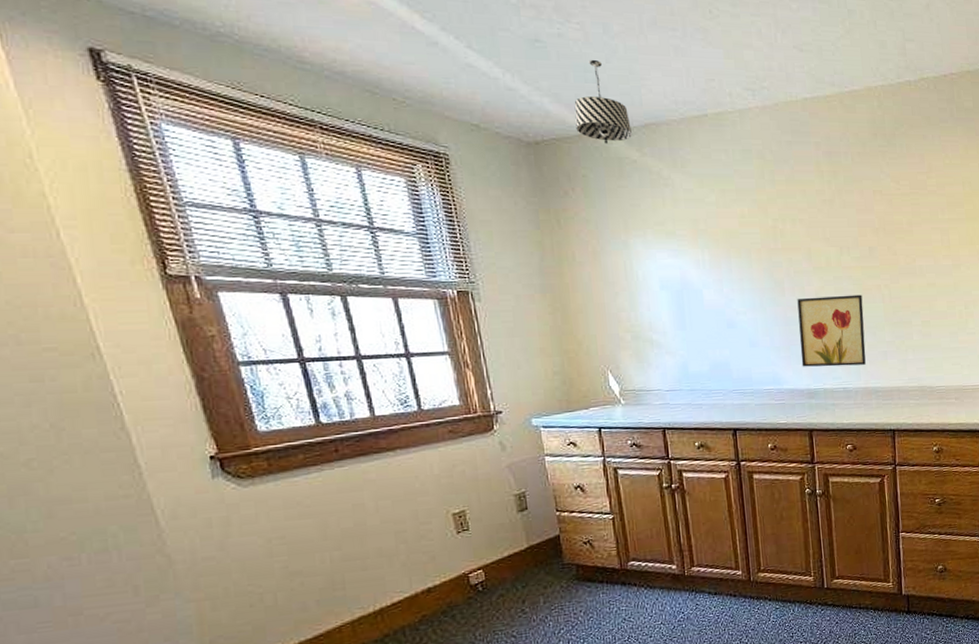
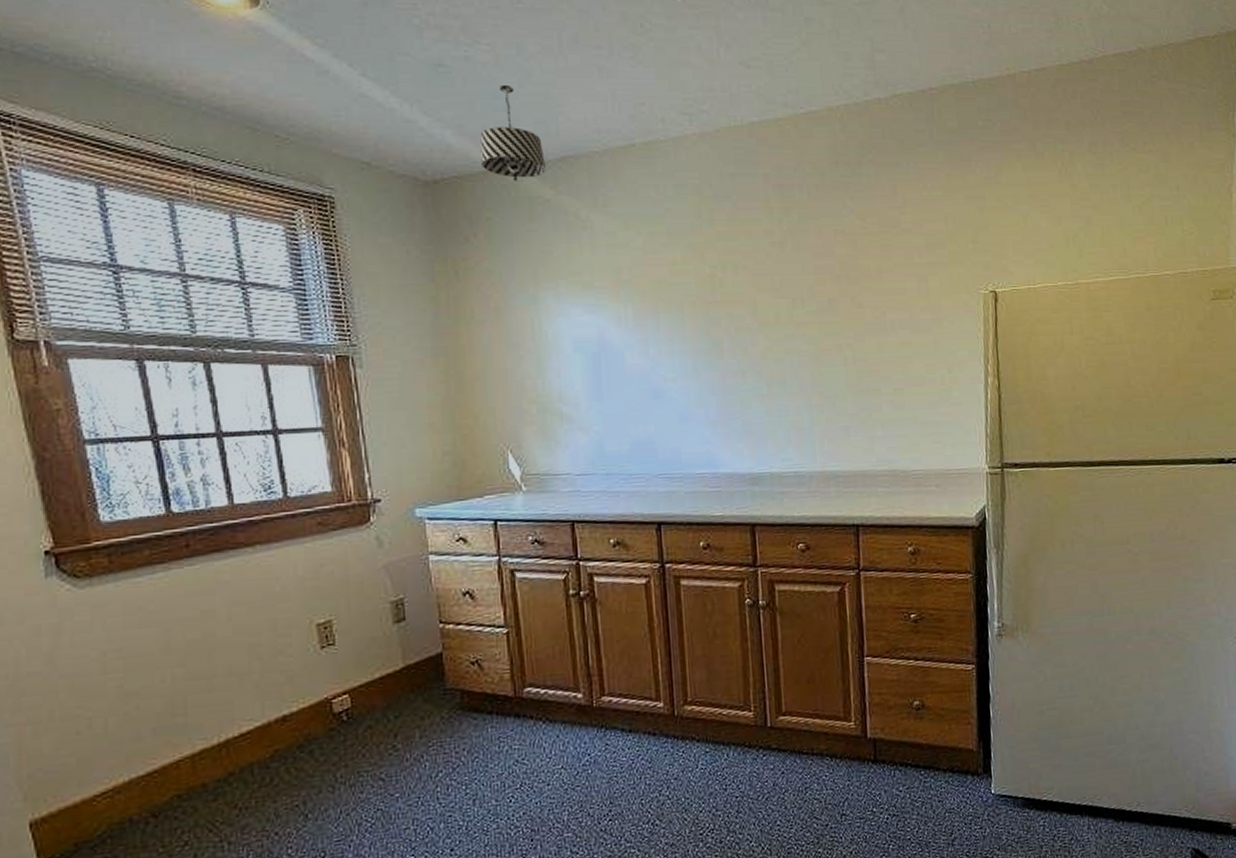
wall art: present [797,294,866,367] -> none [738,356,823,446]

